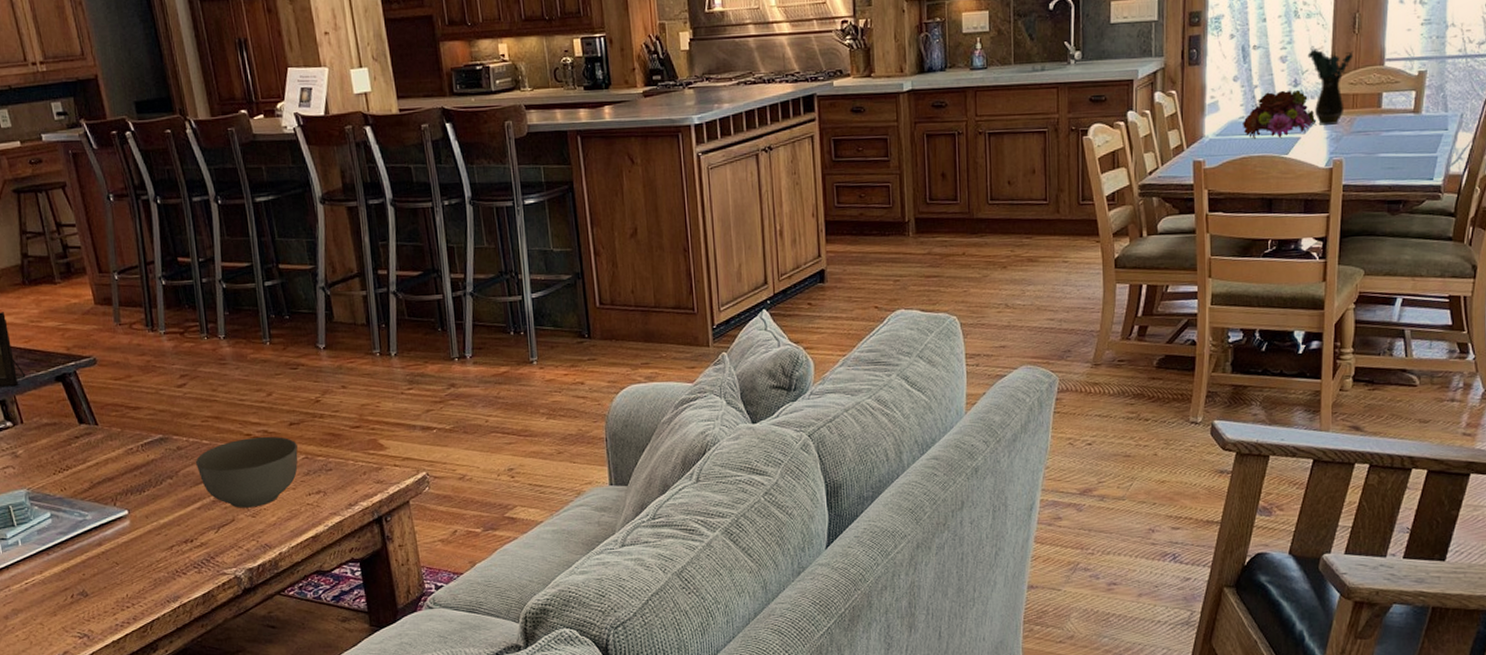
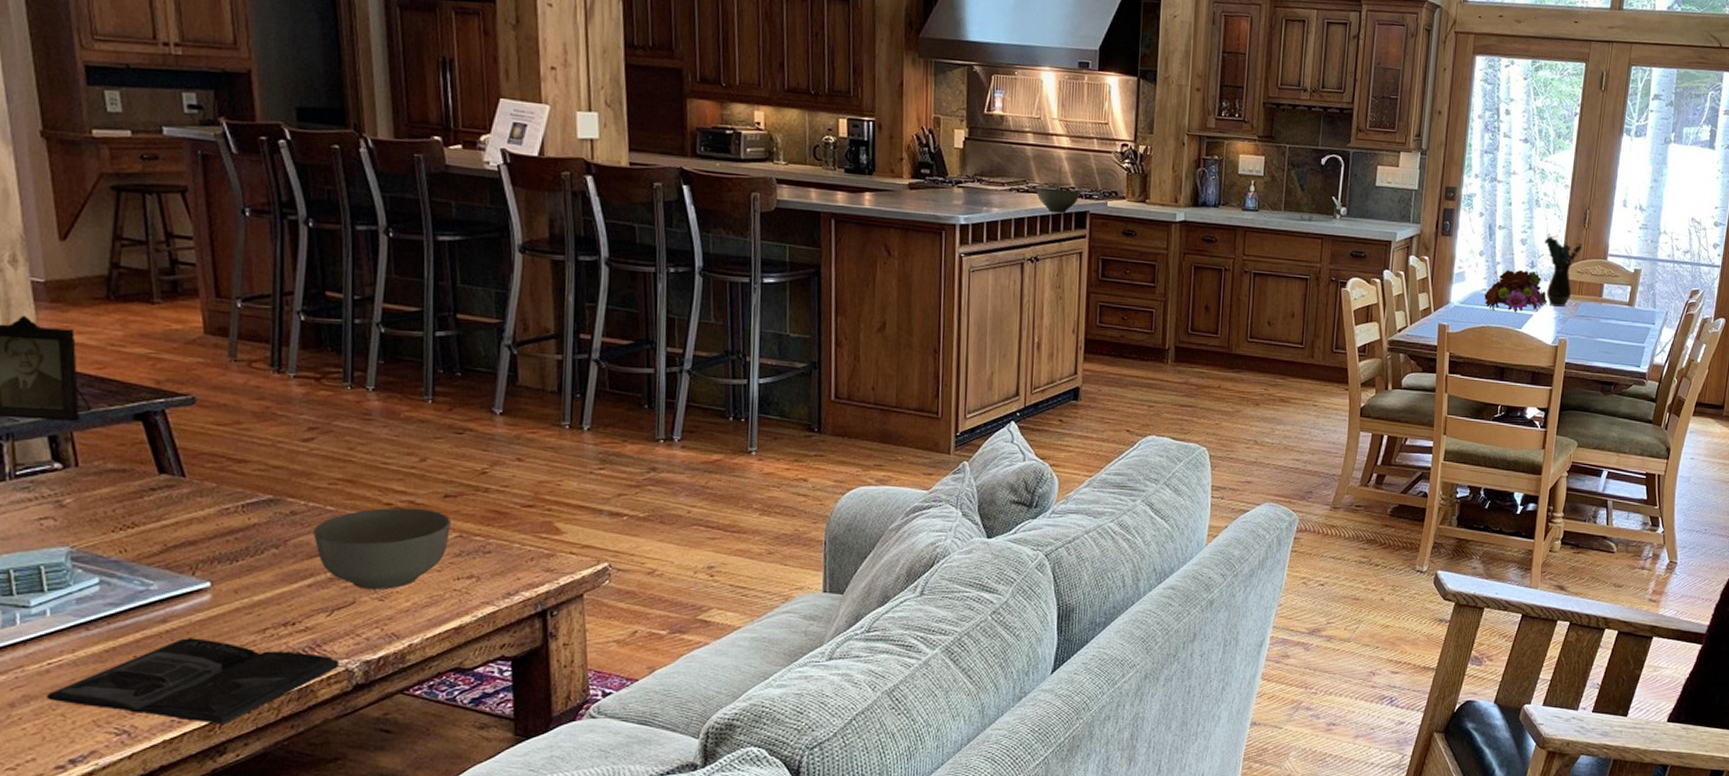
magazine: none [28,557,230,626] -> present [46,638,341,724]
bowl: none [762,74,806,101] -> present [1036,187,1081,214]

